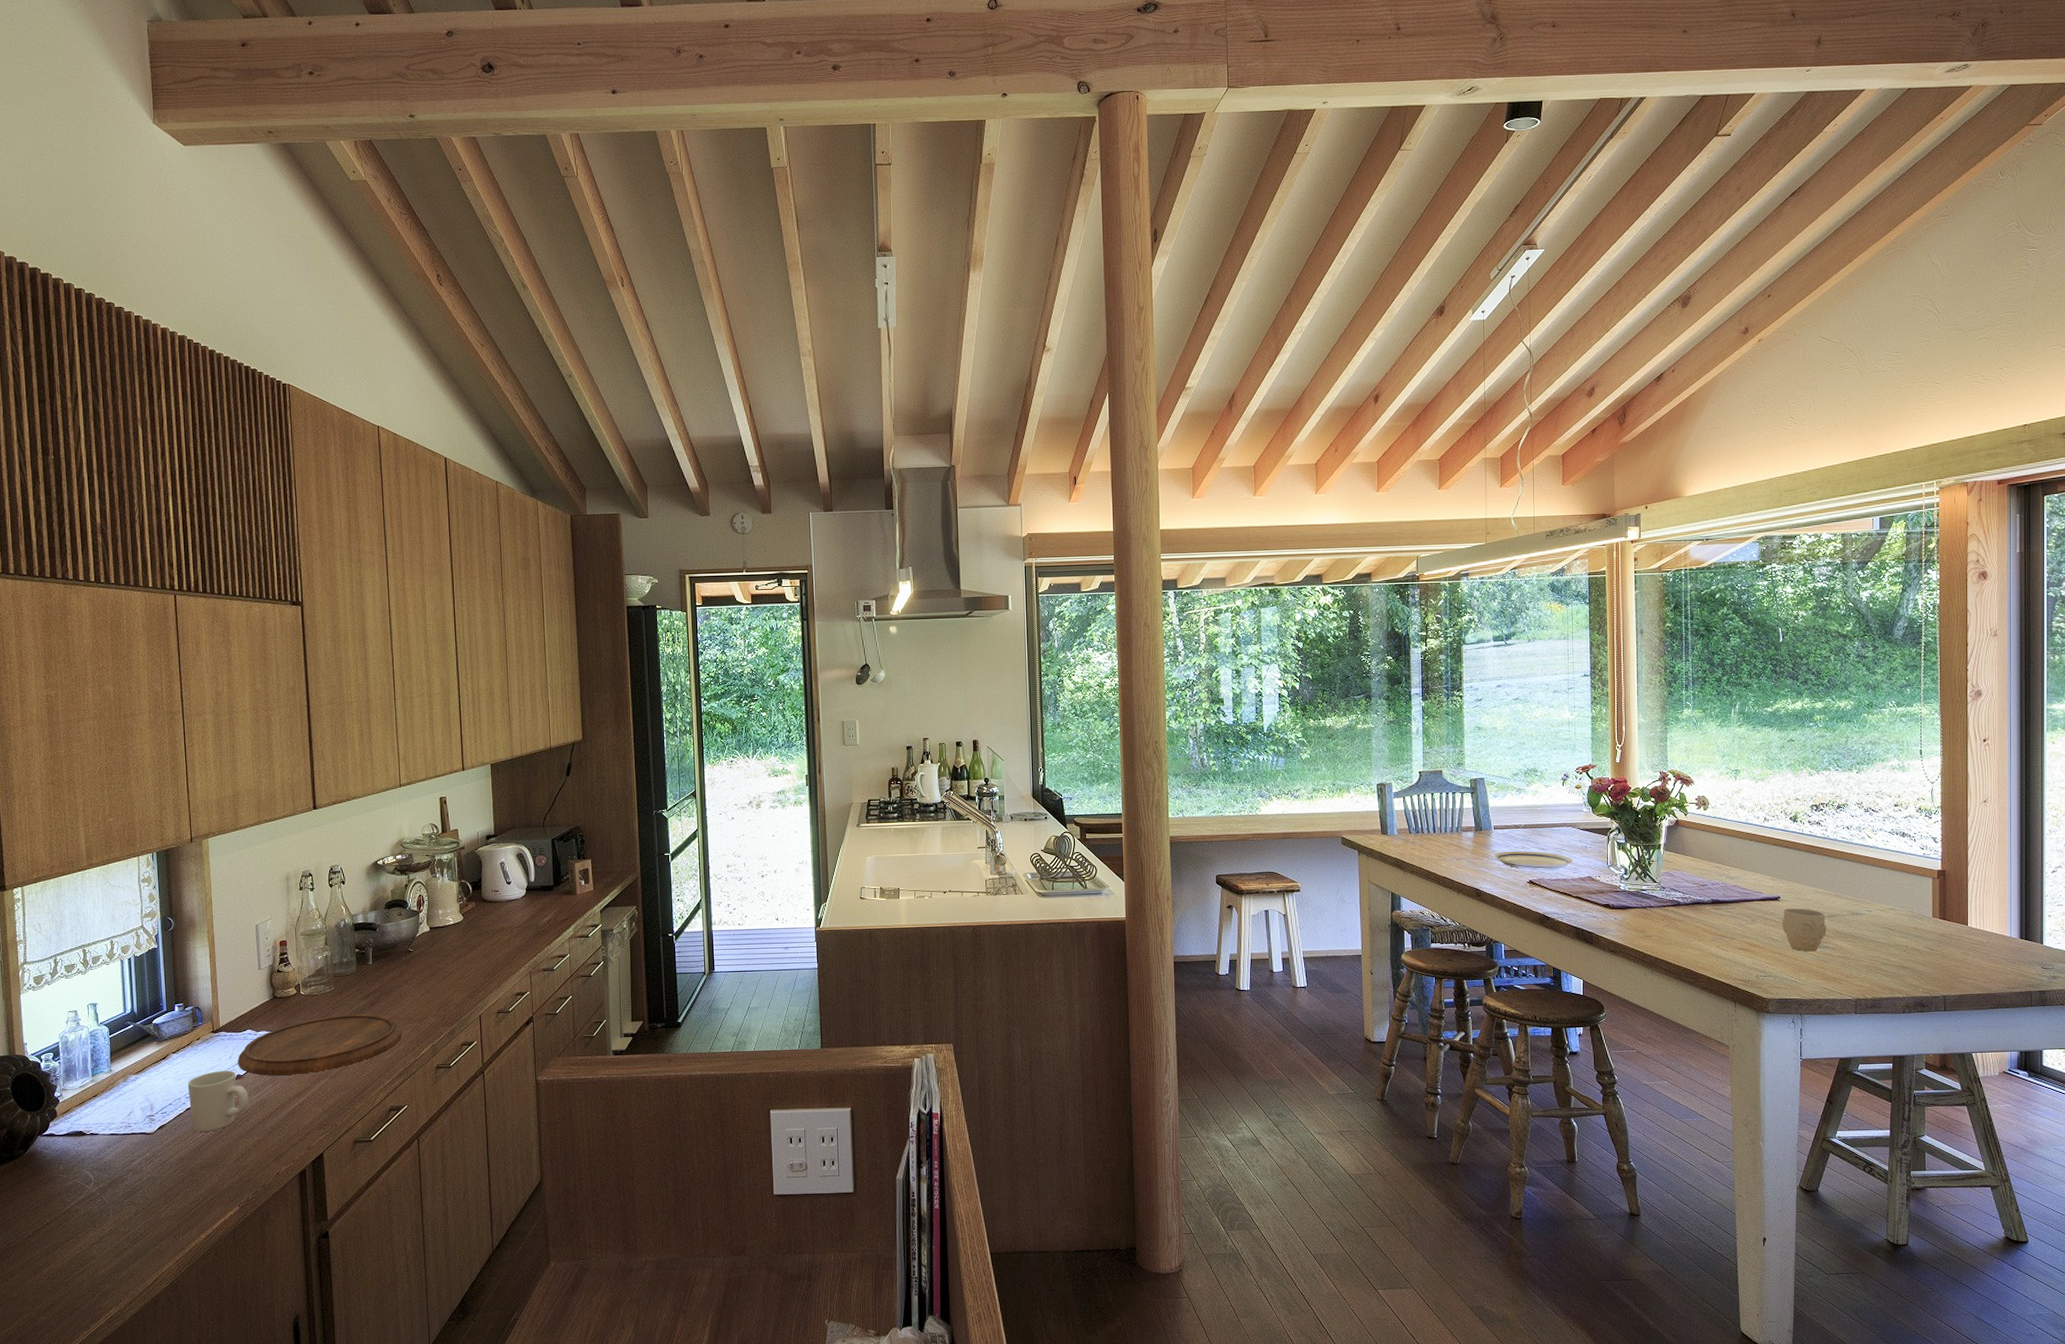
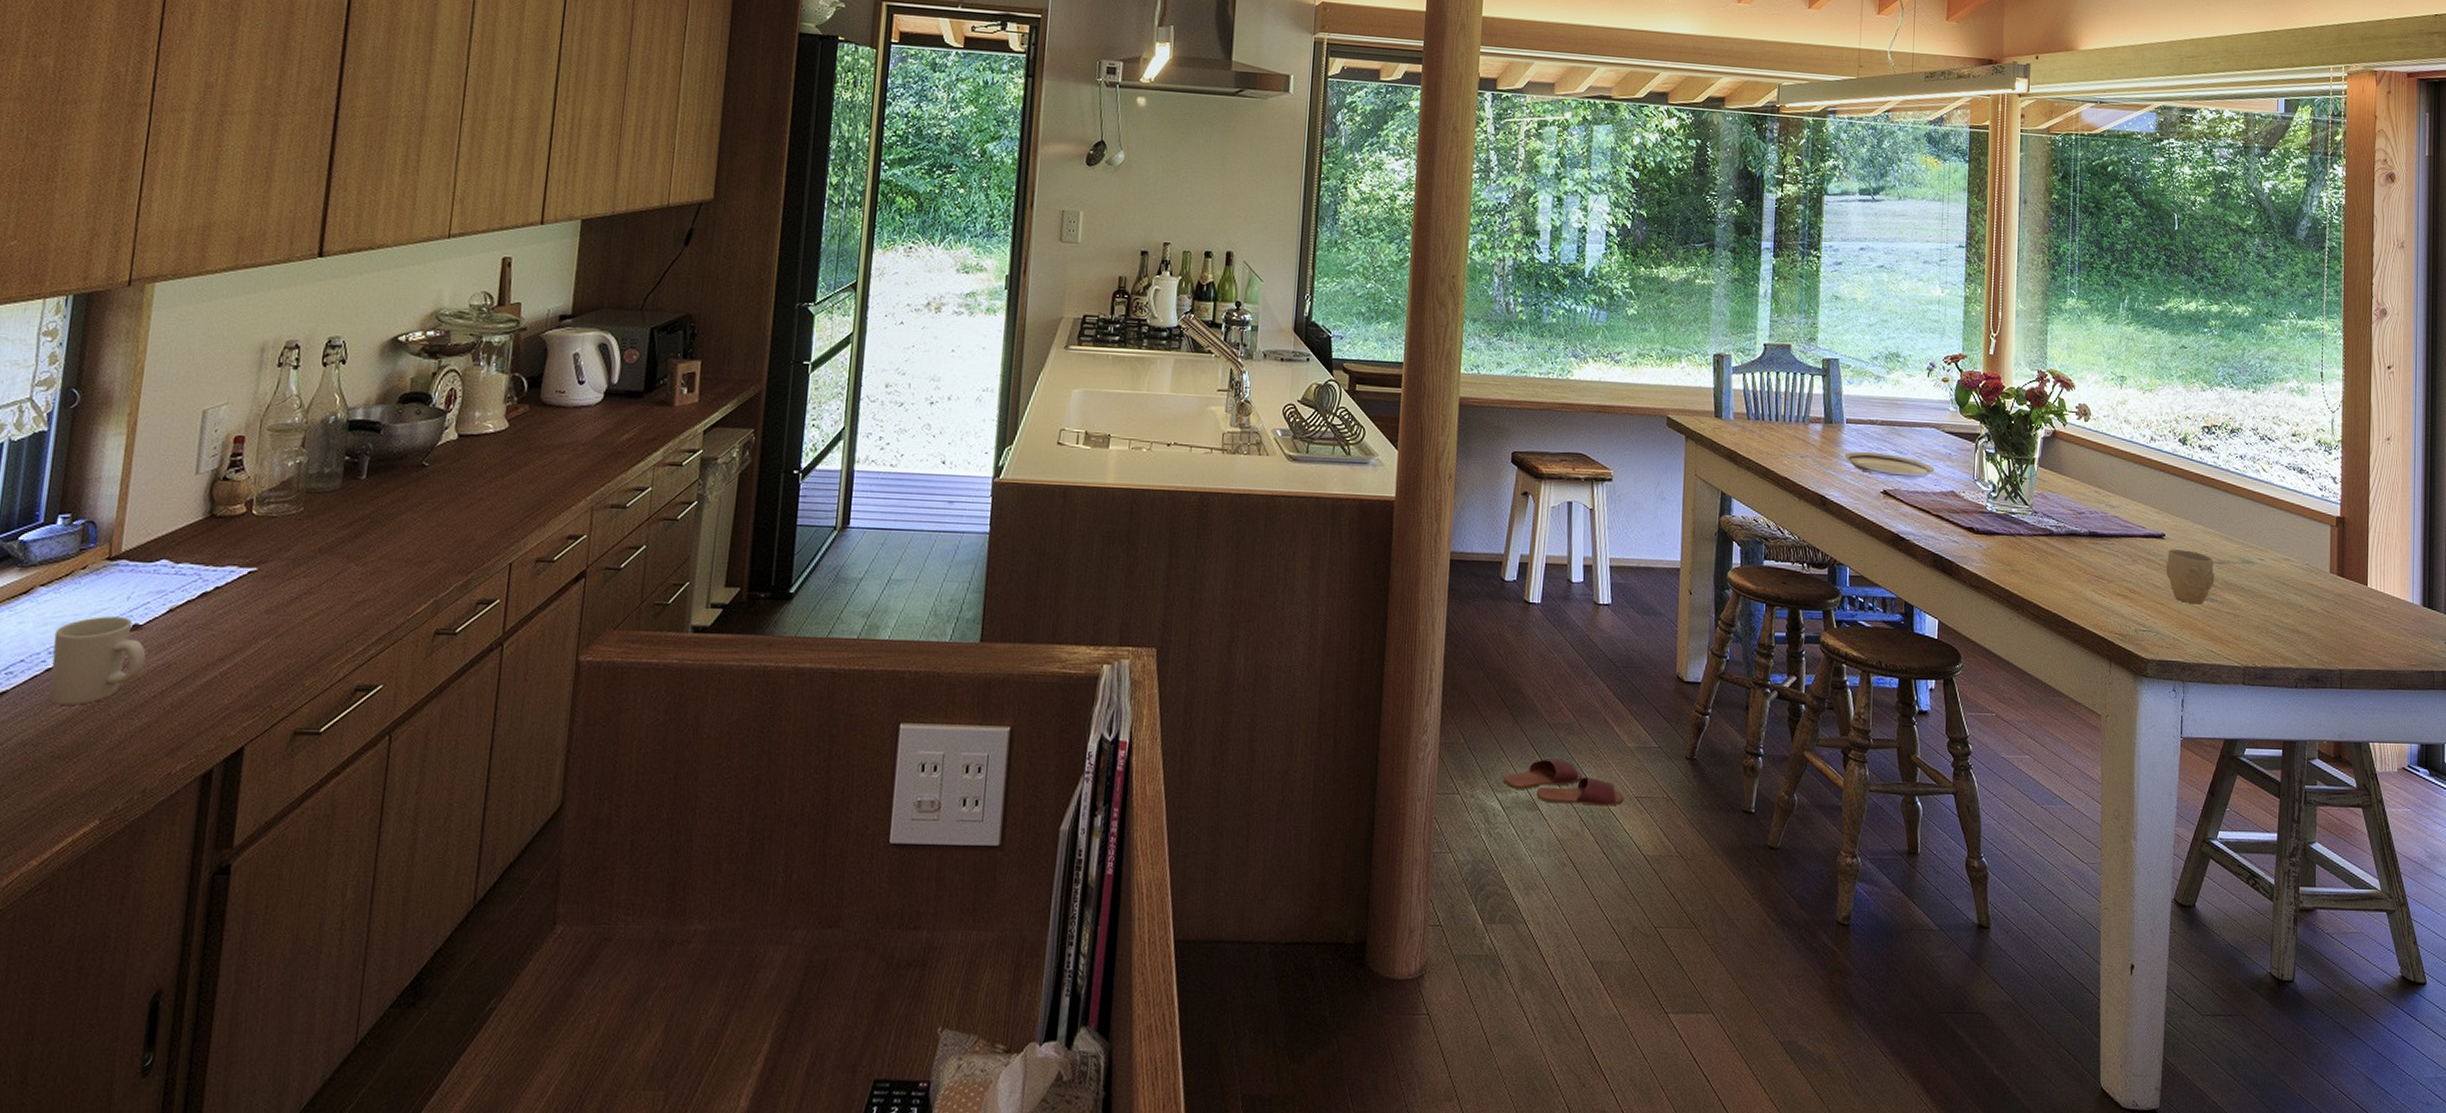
cutting board: present [238,1014,402,1076] -> none [138,548,393,630]
slippers: none [1231,1106,1329,1140] -> present [1503,758,1624,806]

